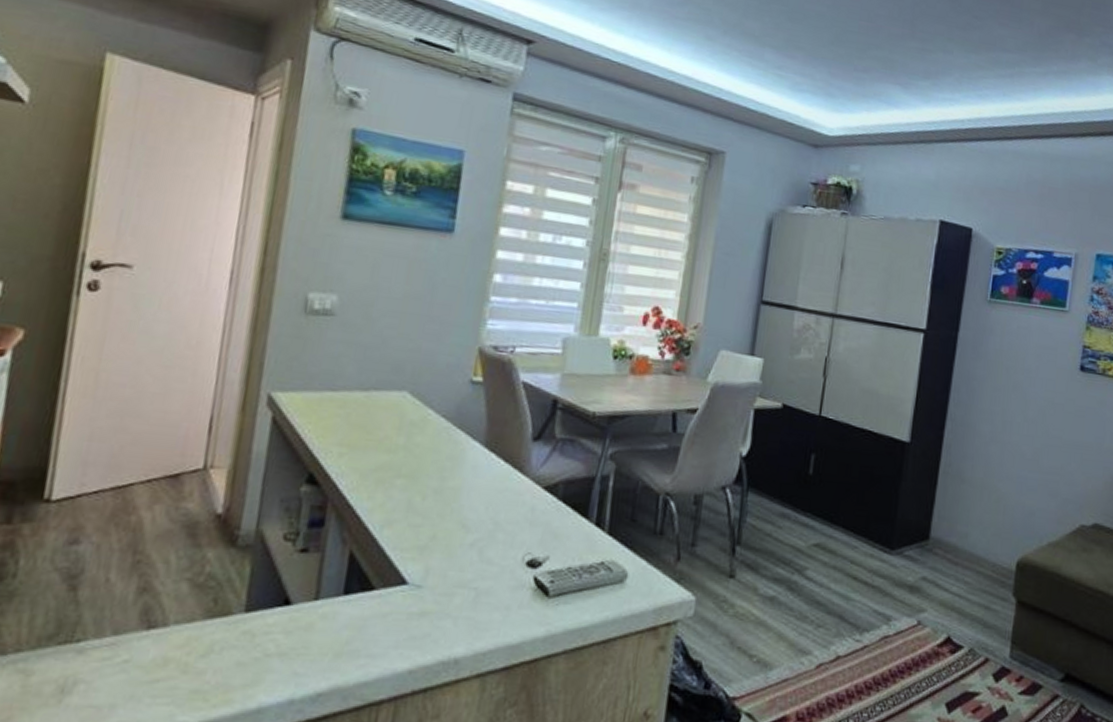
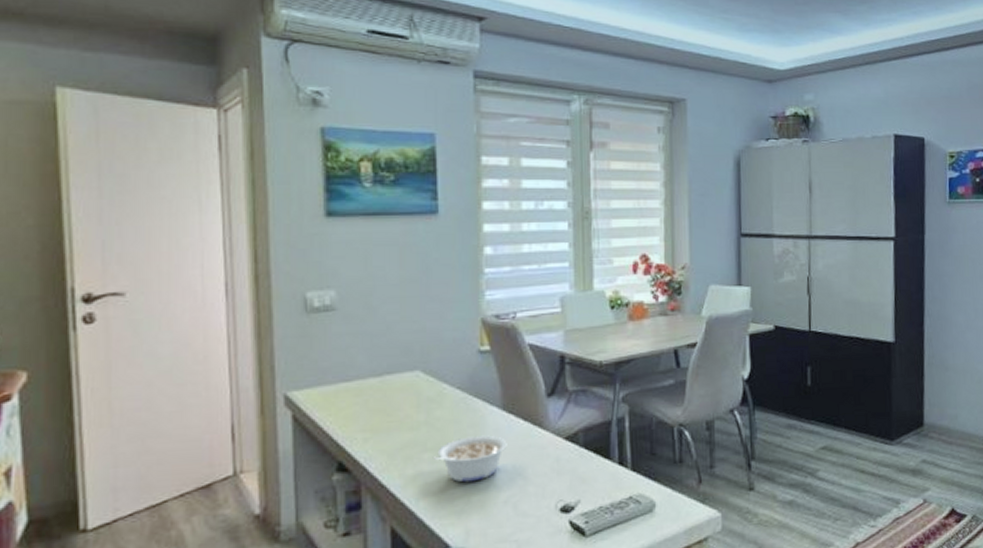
legume: none [405,469,484,518] -> present [432,435,507,483]

